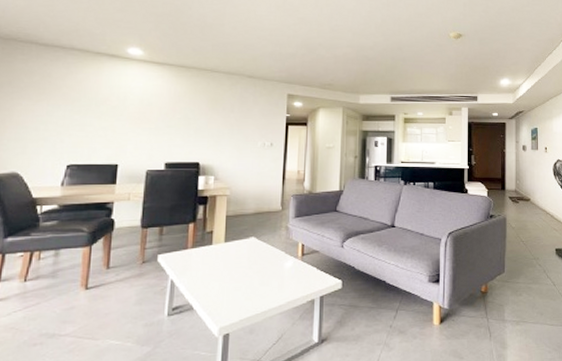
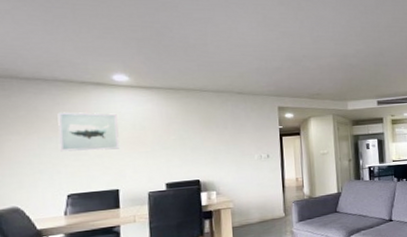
wall art: none [65,81,128,123] -> present [57,111,120,152]

